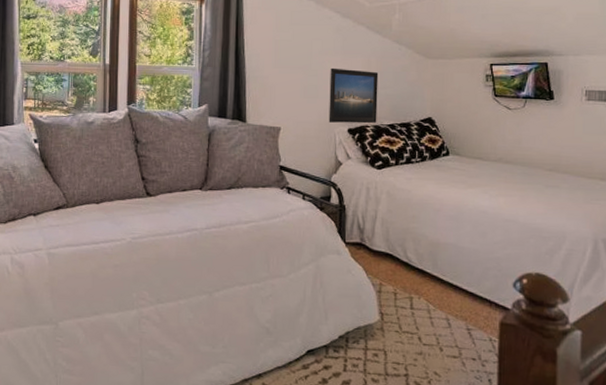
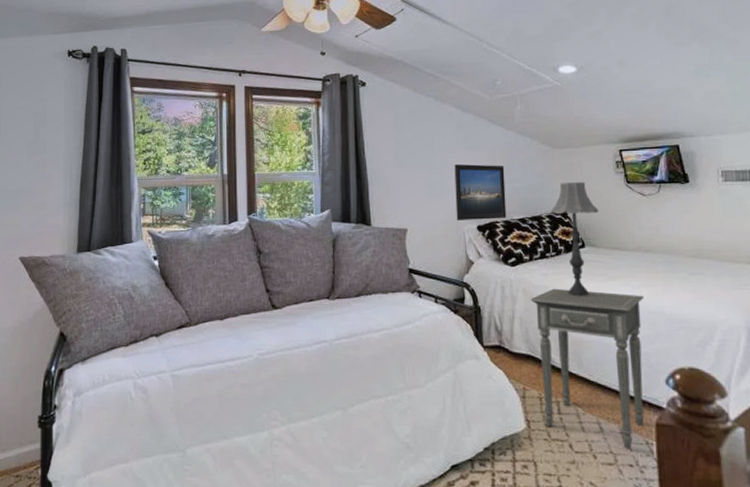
side table: none [393,192,500,344] -> present [530,288,645,448]
table lamp: none [419,92,466,202] -> present [550,182,599,297]

